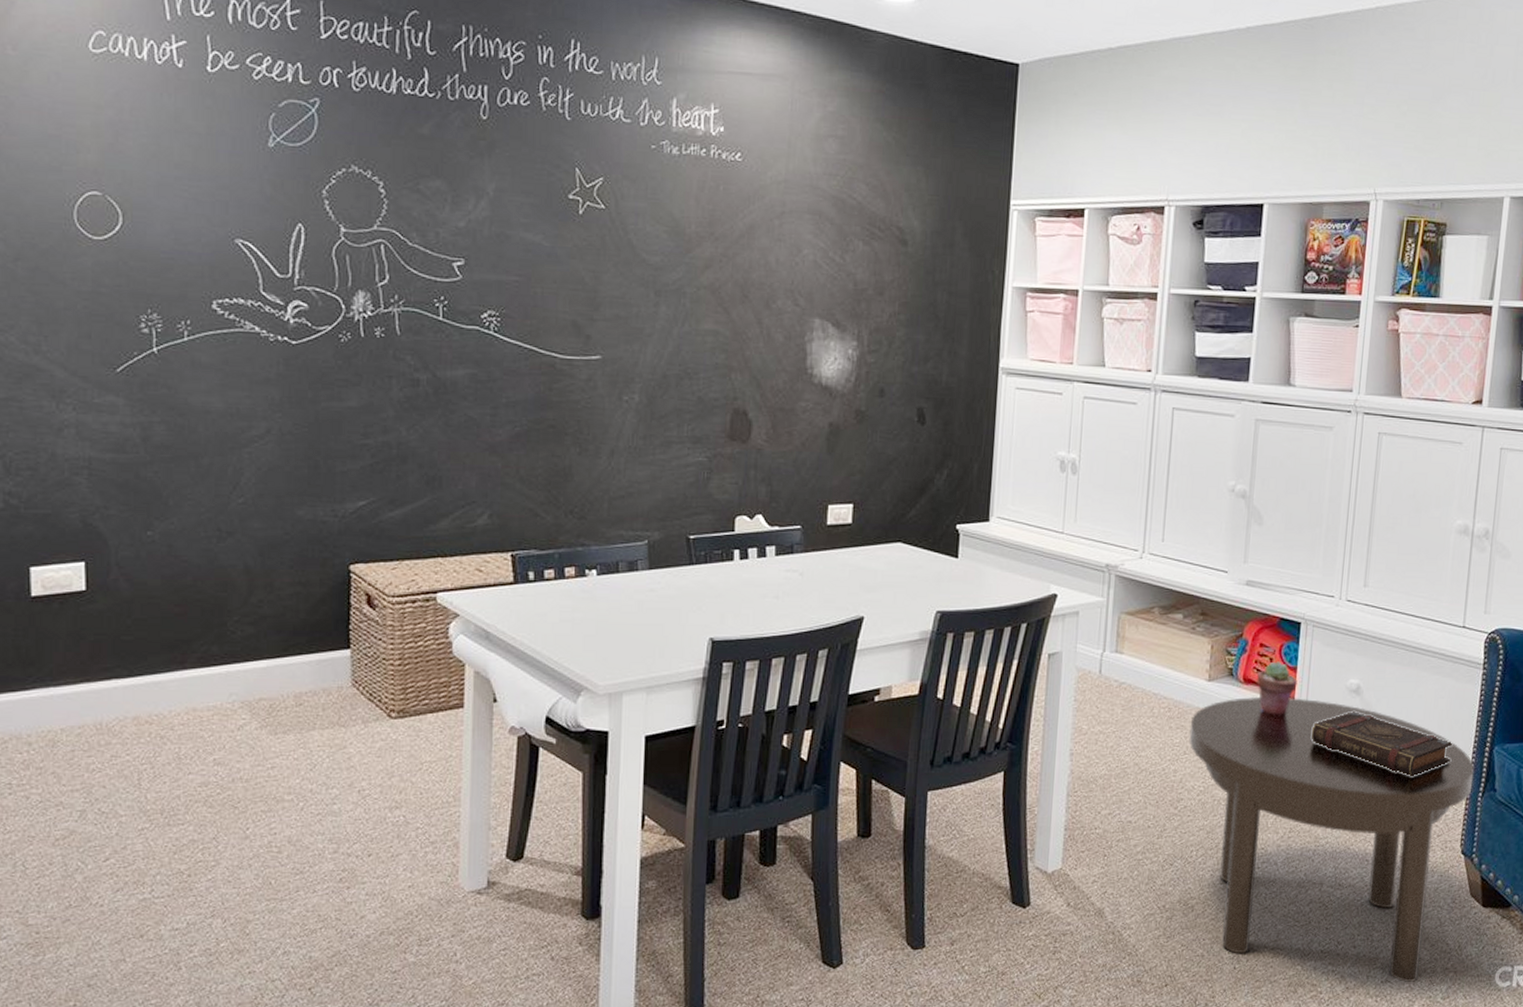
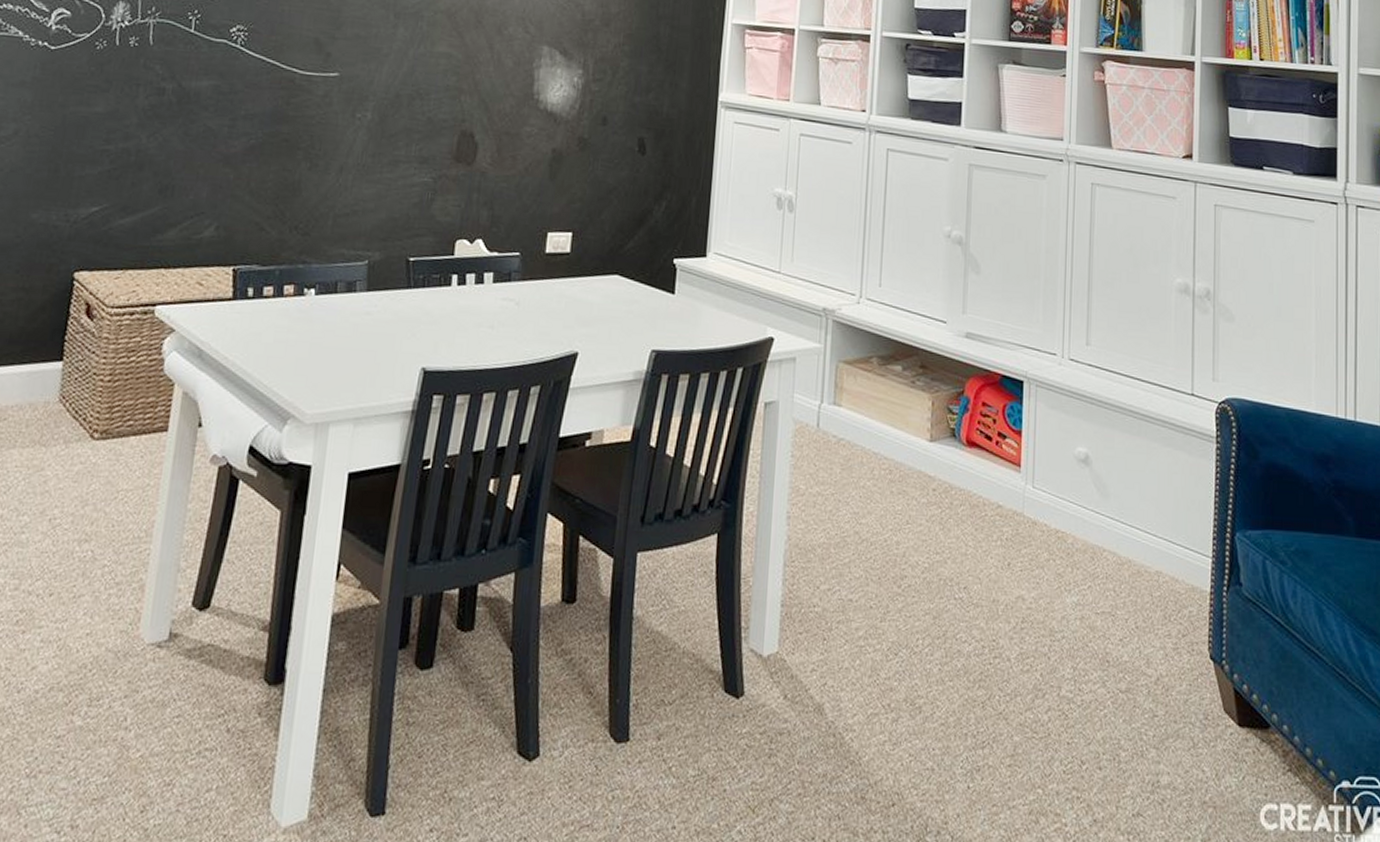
side table: present [1189,696,1475,982] -> none [911,461,1216,817]
potted succulent: present [1257,661,1298,715] -> none [980,423,1023,484]
book: present [1311,711,1452,776] -> none [1040,484,1190,563]

